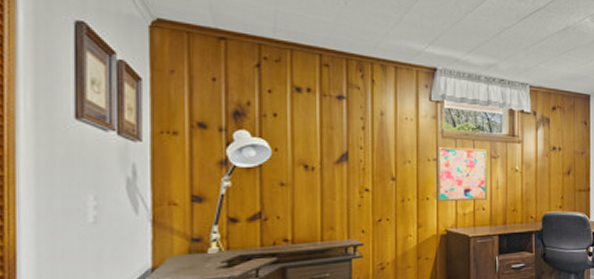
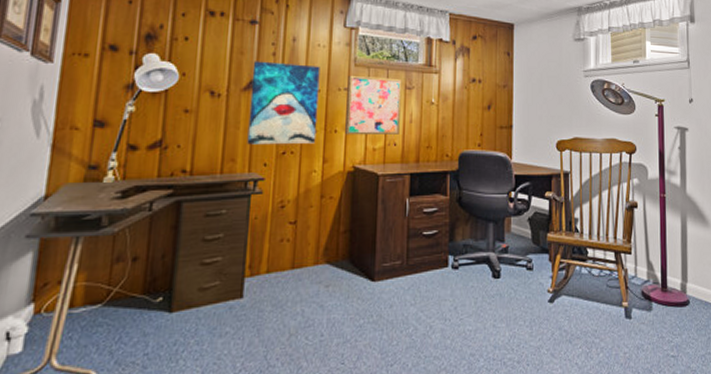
wall art: none [343,135,410,214] -> present [247,61,320,145]

